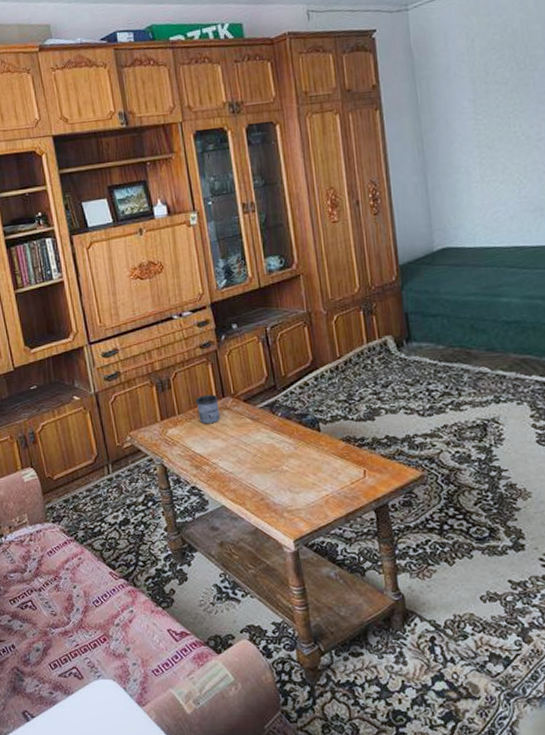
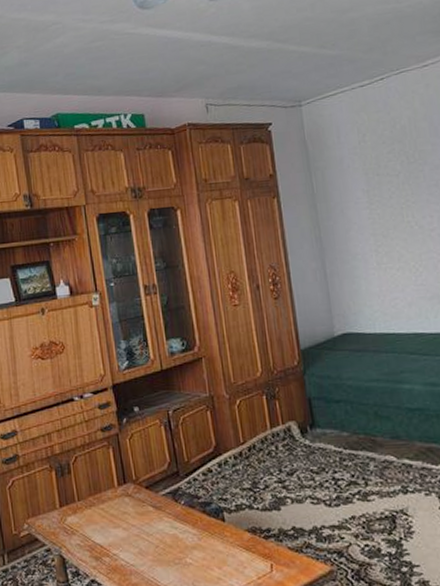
mug: present [195,394,220,424] -> none [96,480,121,512]

